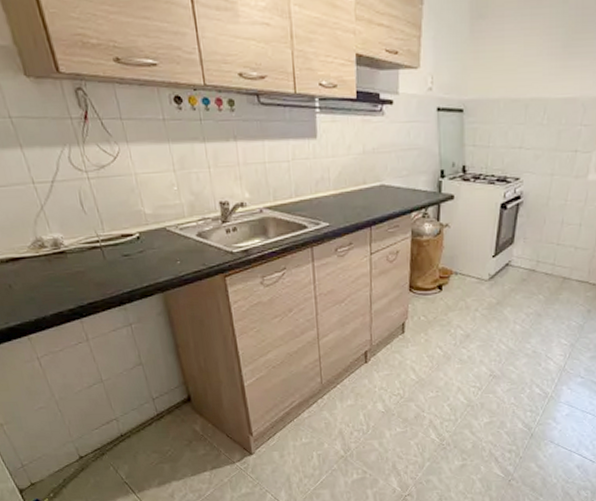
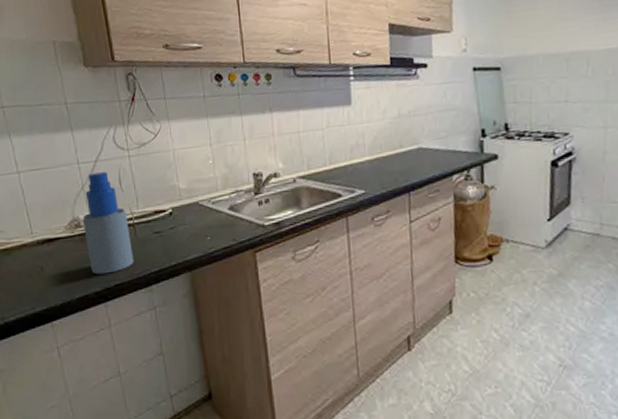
spray bottle: none [45,193,106,293] -> present [82,172,135,275]

